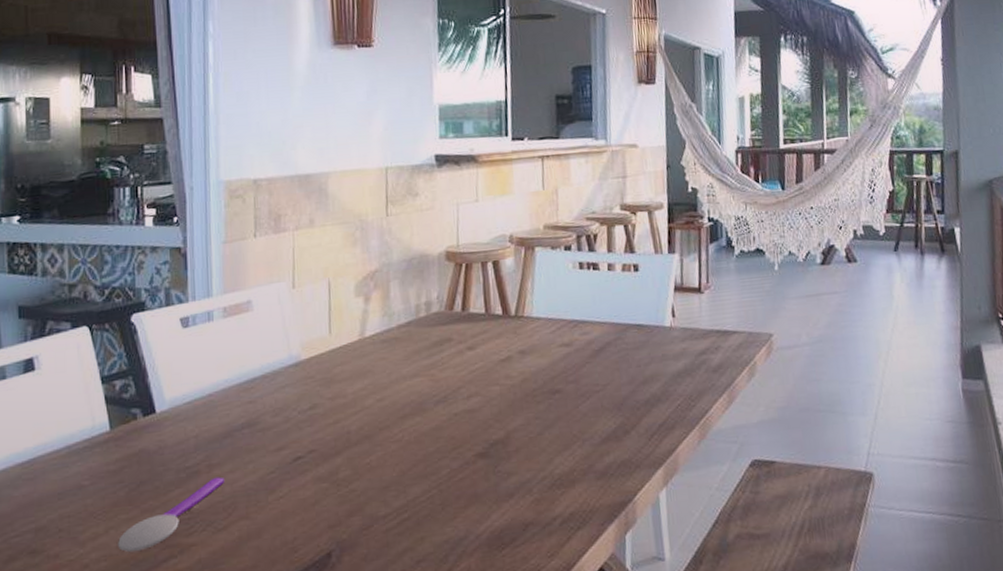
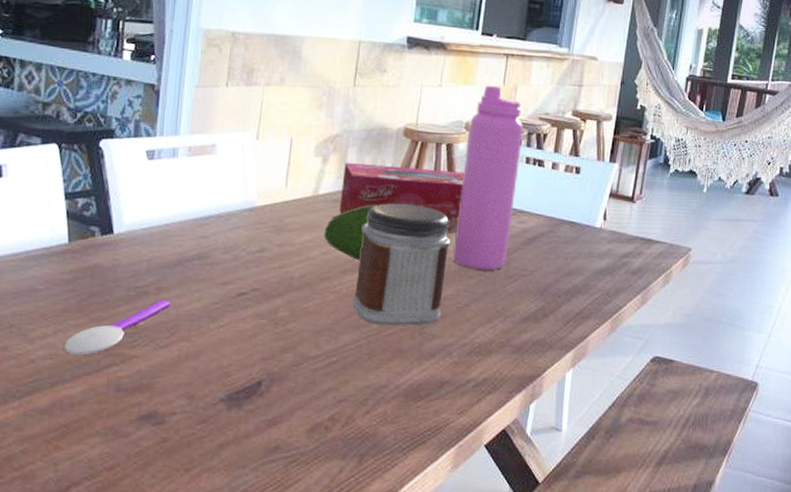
fruit: none [376,338,430,403] -> present [324,204,379,262]
tissue box: none [388,289,518,357] -> present [339,162,464,232]
jar: none [416,332,513,470] -> present [353,204,451,325]
water bottle: none [513,191,575,393] -> present [453,85,524,271]

